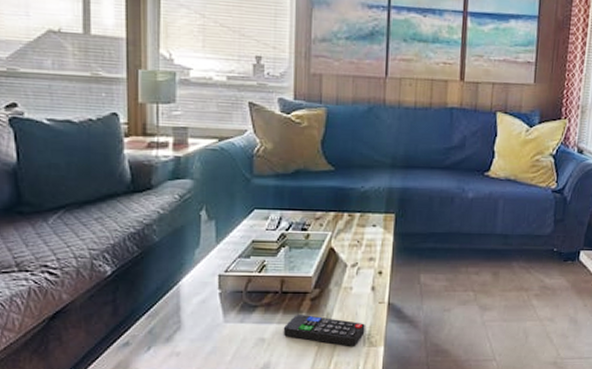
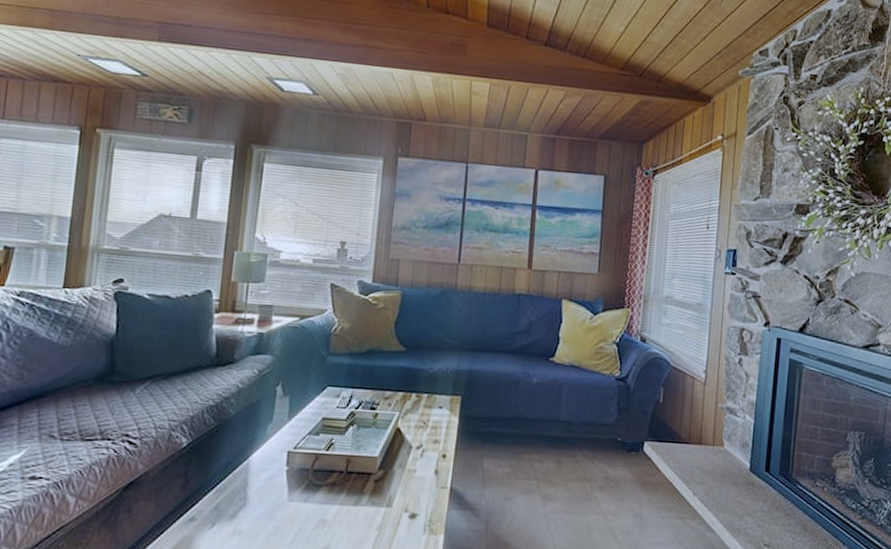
remote control: present [283,315,365,346] -> none [344,496,427,533]

